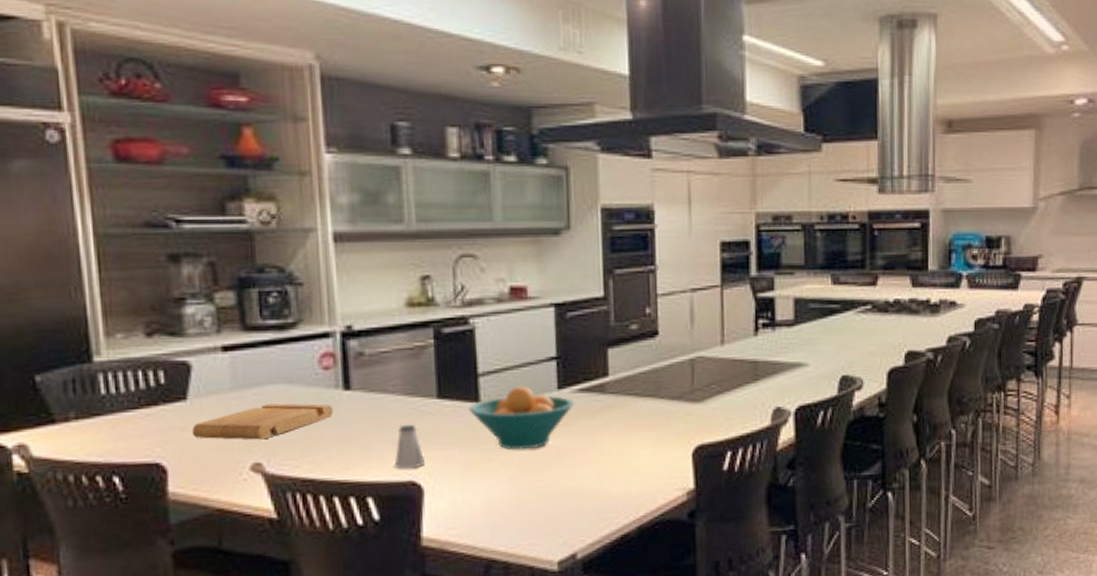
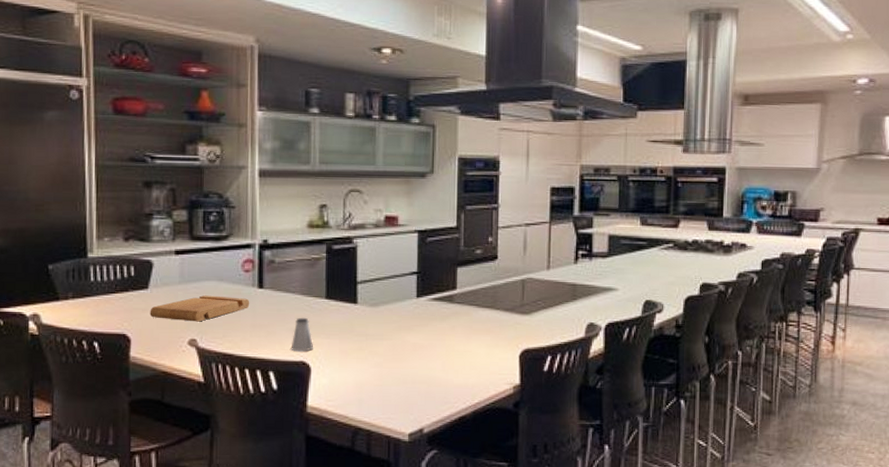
fruit bowl: present [469,386,576,450] -> none [348,293,430,343]

